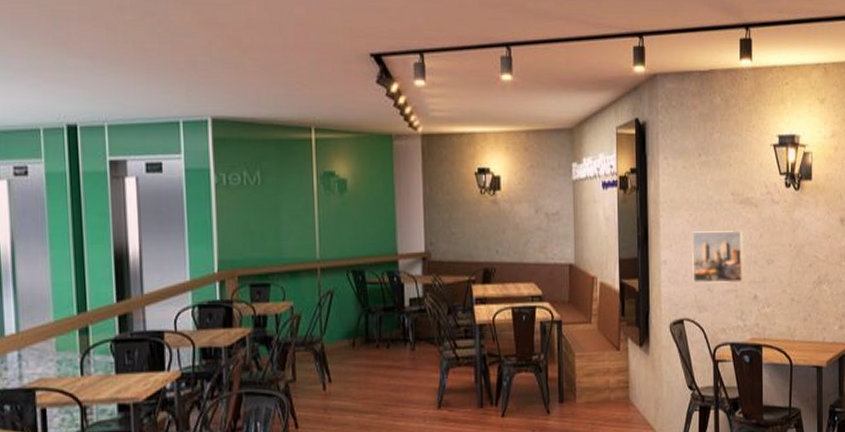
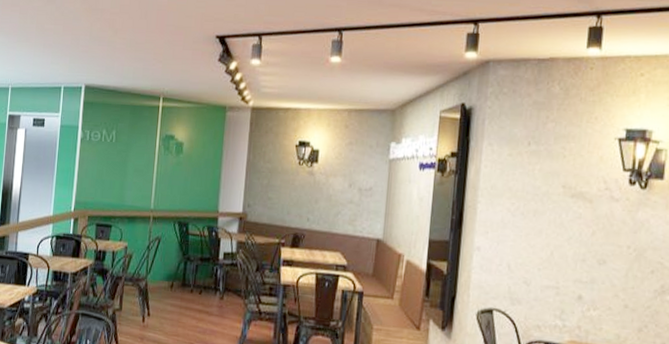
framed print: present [691,229,744,284] -> none [508,221,573,280]

